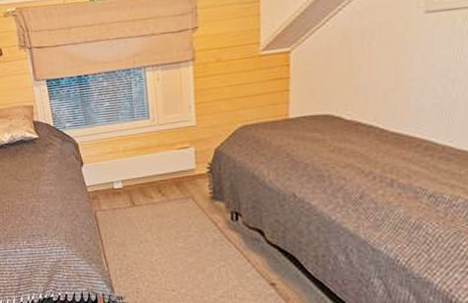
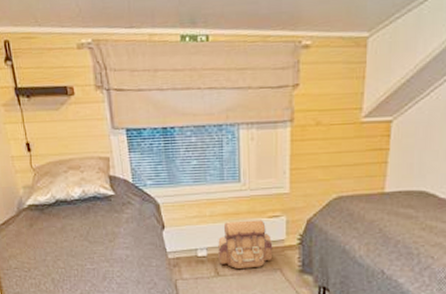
backpack: none [132,152,185,198] -> present [218,220,273,268]

